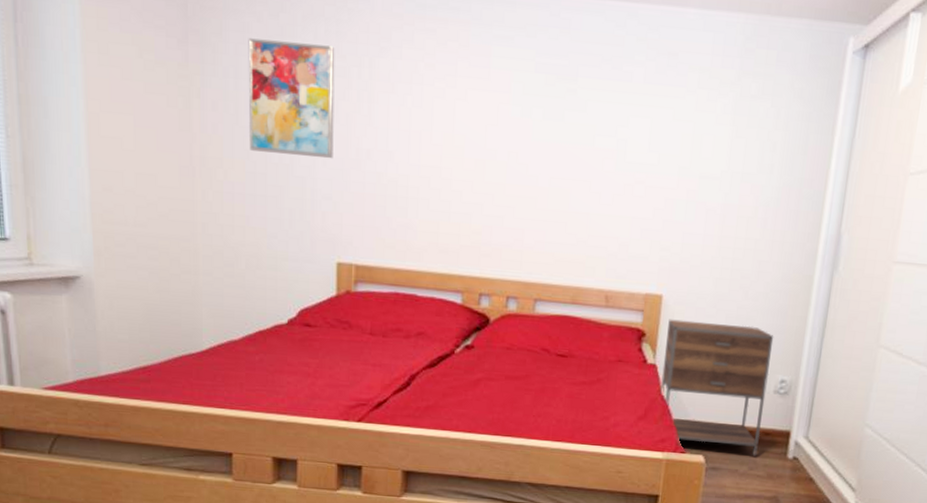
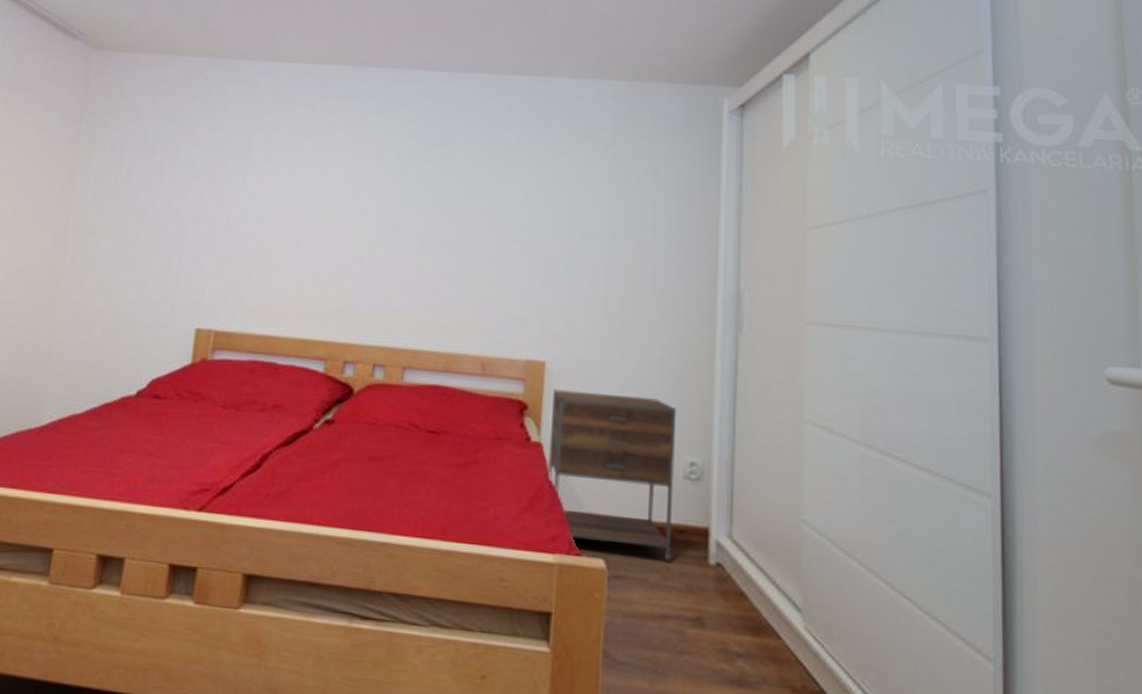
wall art: present [248,38,335,159] -> none [124,117,218,225]

